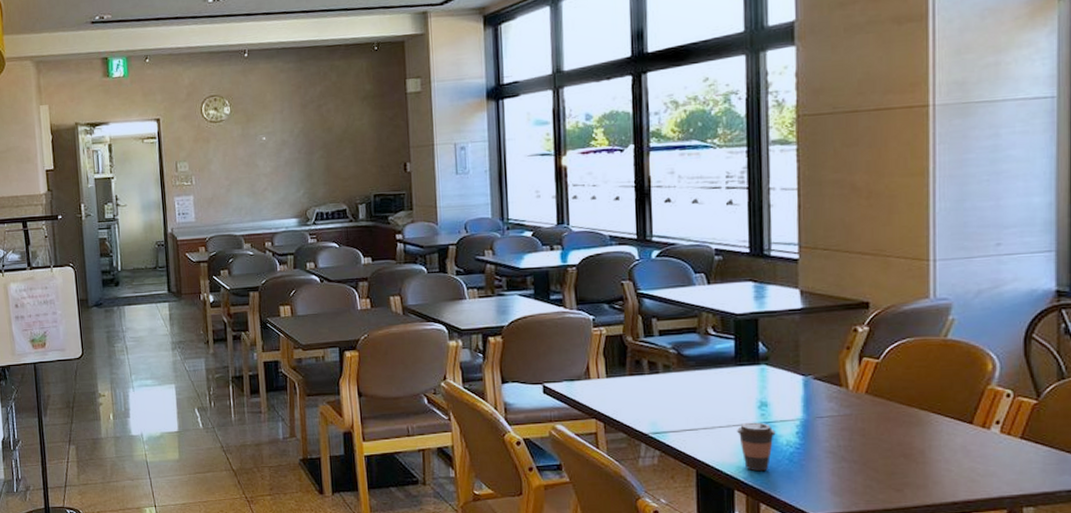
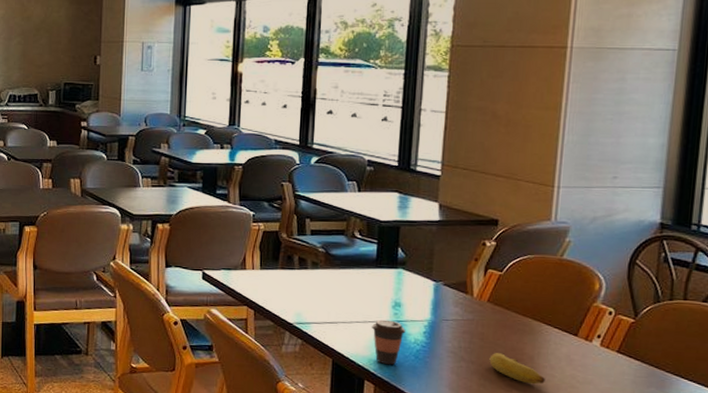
banana: none [874,449,940,481] -> present [489,353,545,385]

